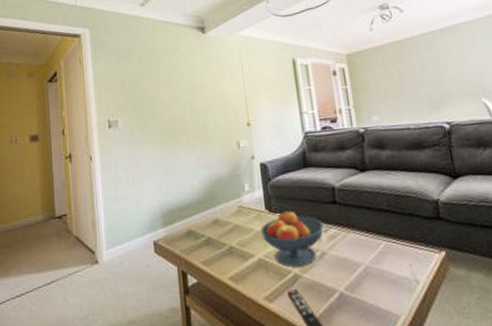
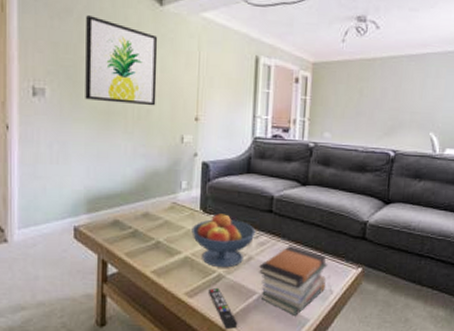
wall art: none [145,53,211,124] -> present [85,15,158,106]
book stack: none [333,235,411,314] -> present [258,246,328,317]

